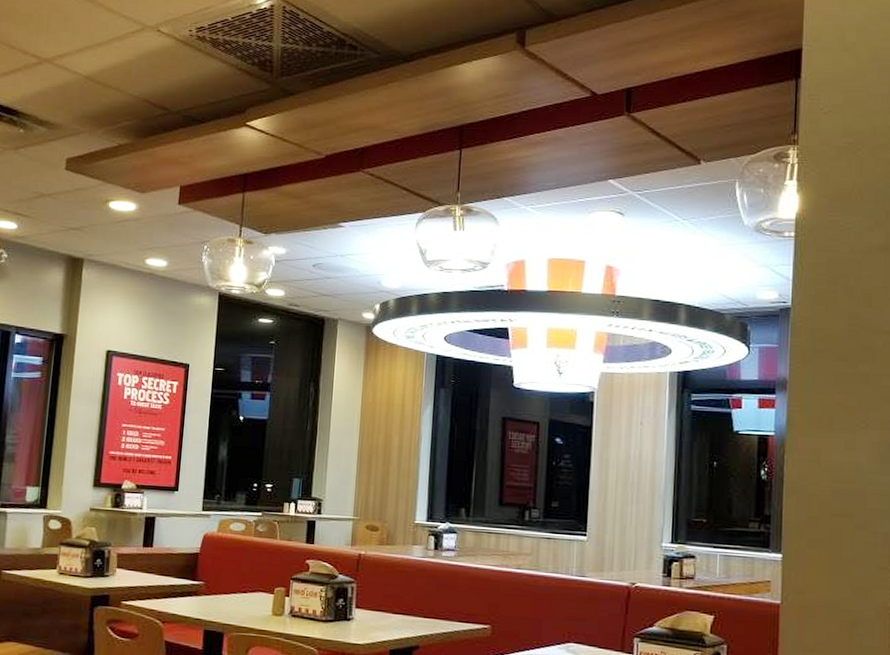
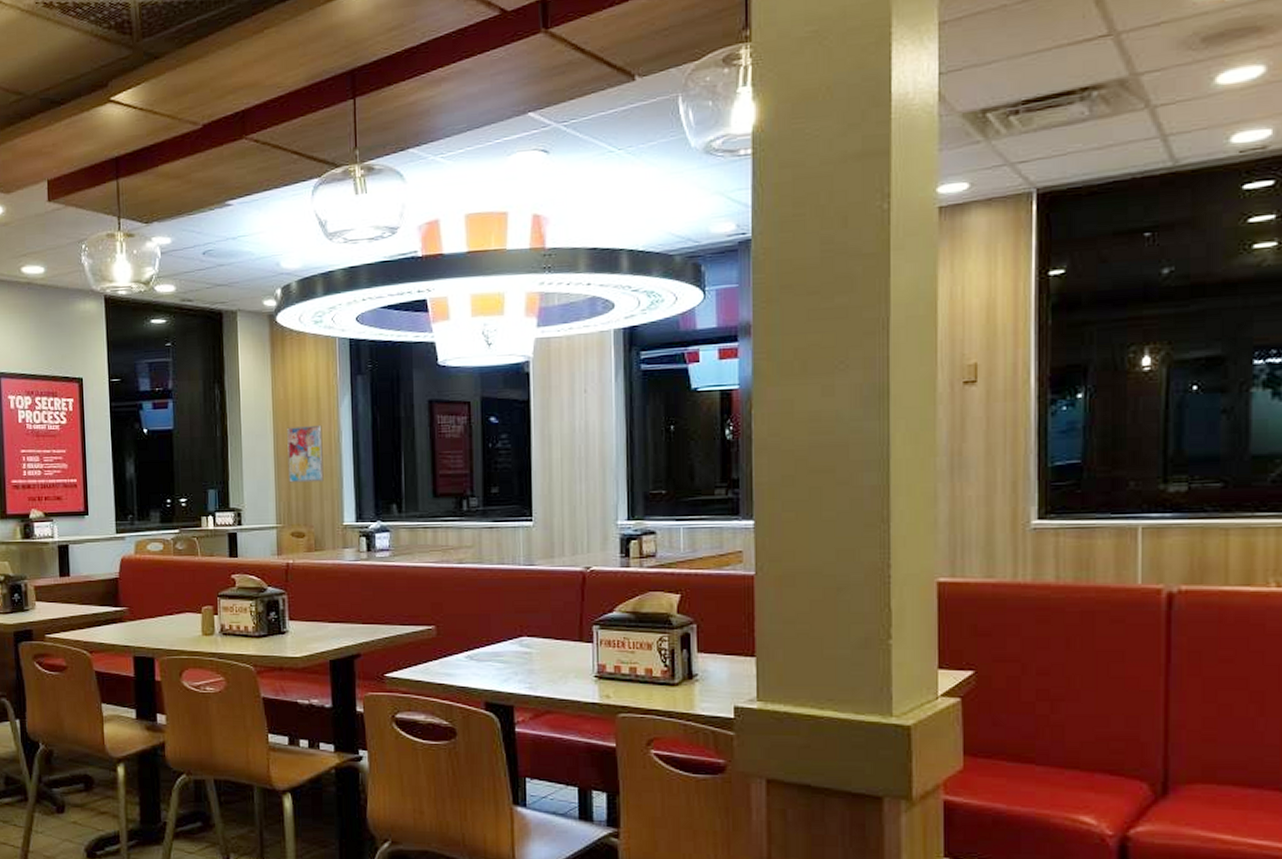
wall art: none [369,428,404,482] -> present [287,424,324,483]

